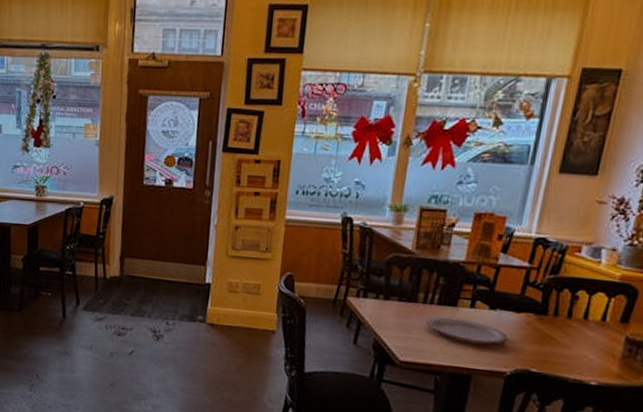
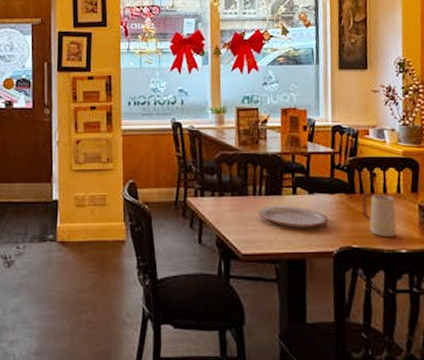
mug: none [550,315,596,368] -> present [361,192,397,238]

